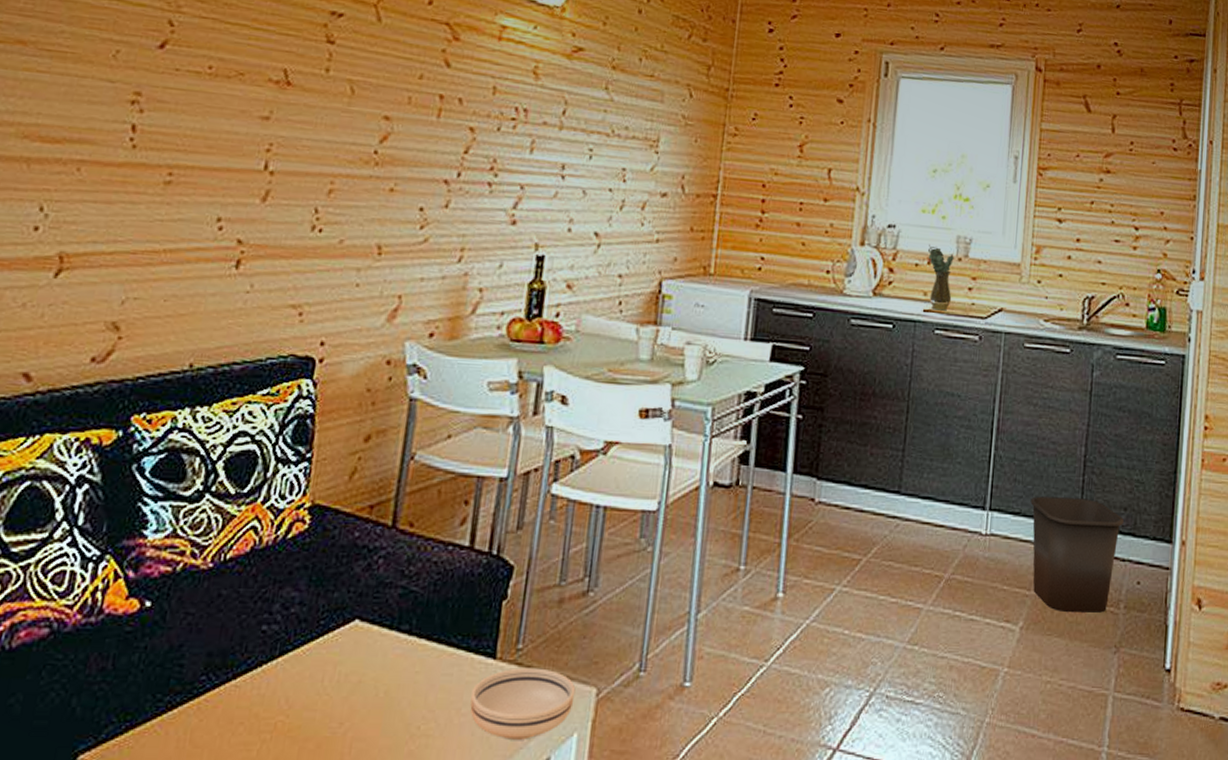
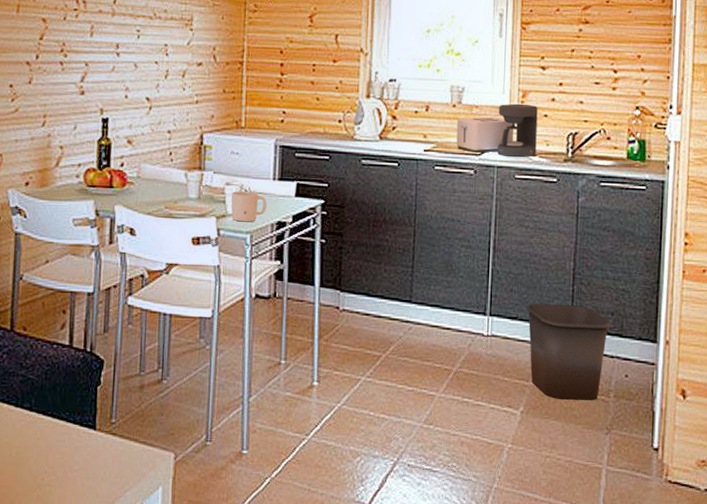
bowl: present [470,668,576,740] -> none [79,437,158,491]
mug: none [690,352,735,392] -> present [231,190,267,222]
vase: present [928,244,954,311] -> none [426,94,449,150]
toaster: none [960,273,1026,316] -> present [456,116,514,153]
coffee maker: none [1006,260,1052,324] -> present [497,103,538,158]

